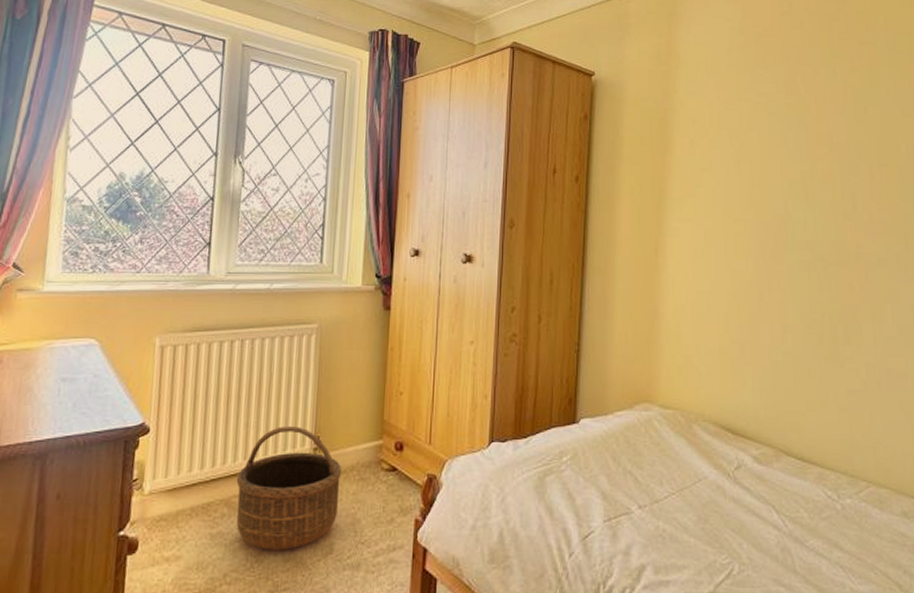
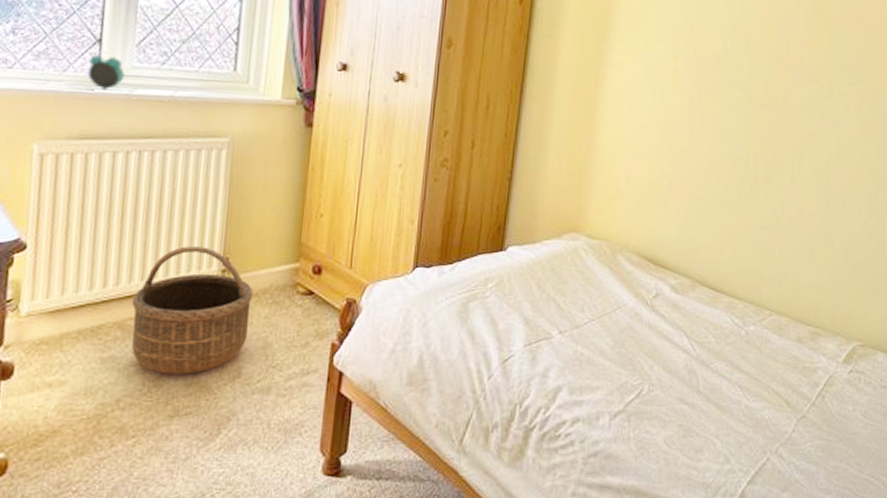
alarm clock: none [199,253,229,287] -> present [87,50,124,91]

